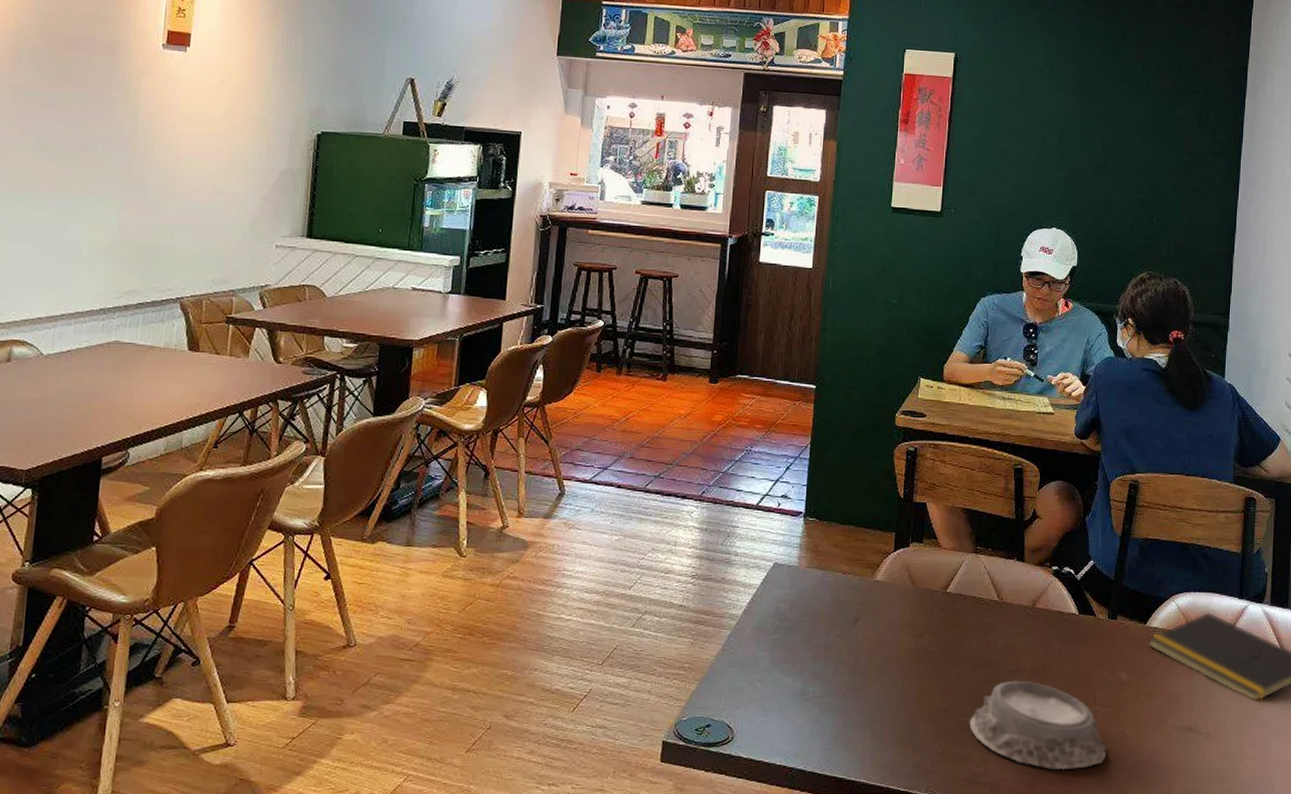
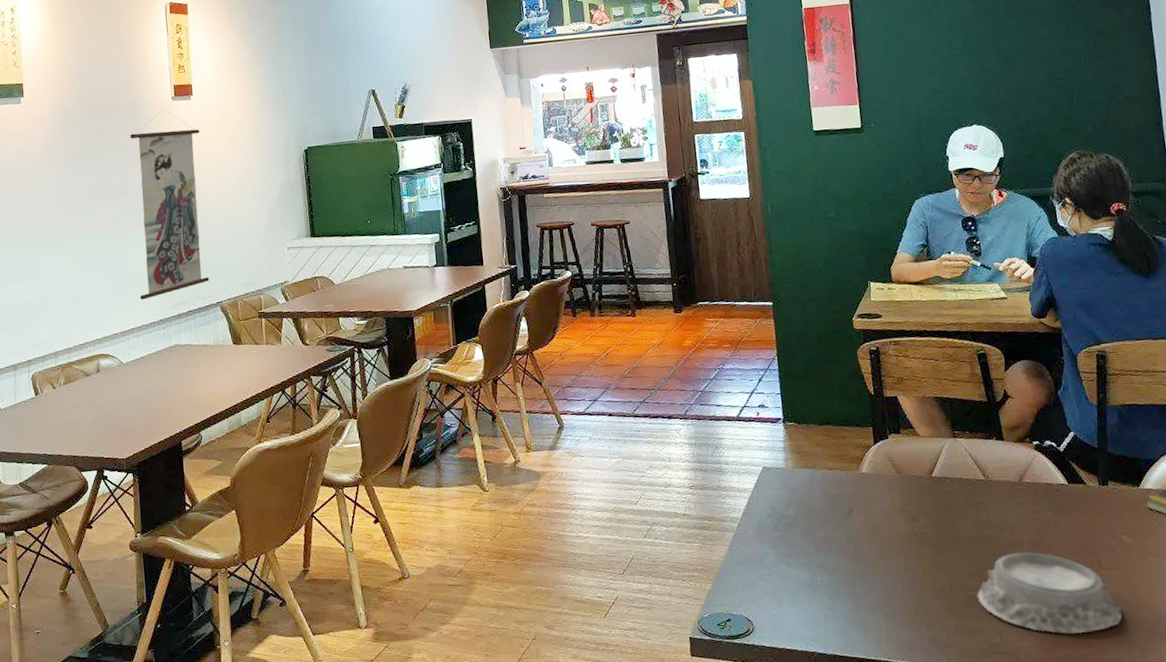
wall scroll: none [79,56,191,282] -> present [130,108,210,300]

